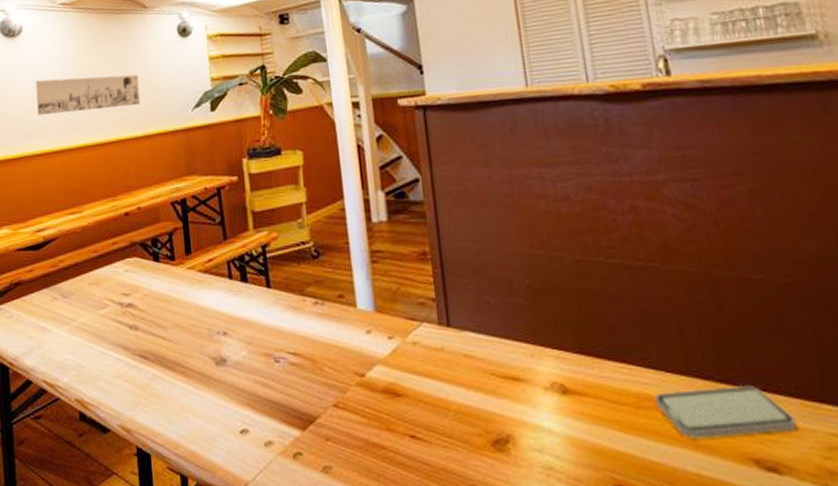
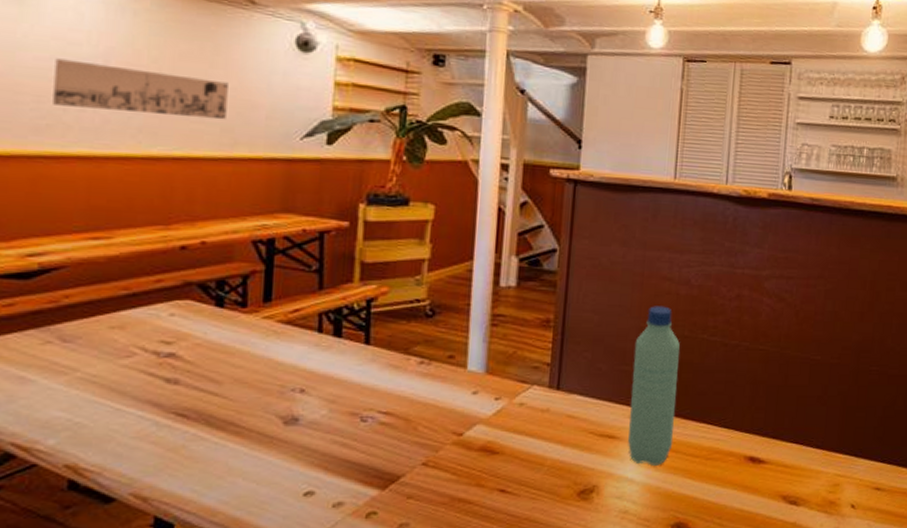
water bottle: none [520,227,590,414] -> present [627,306,680,466]
smartphone: present [654,384,797,439] -> none [721,440,818,482]

